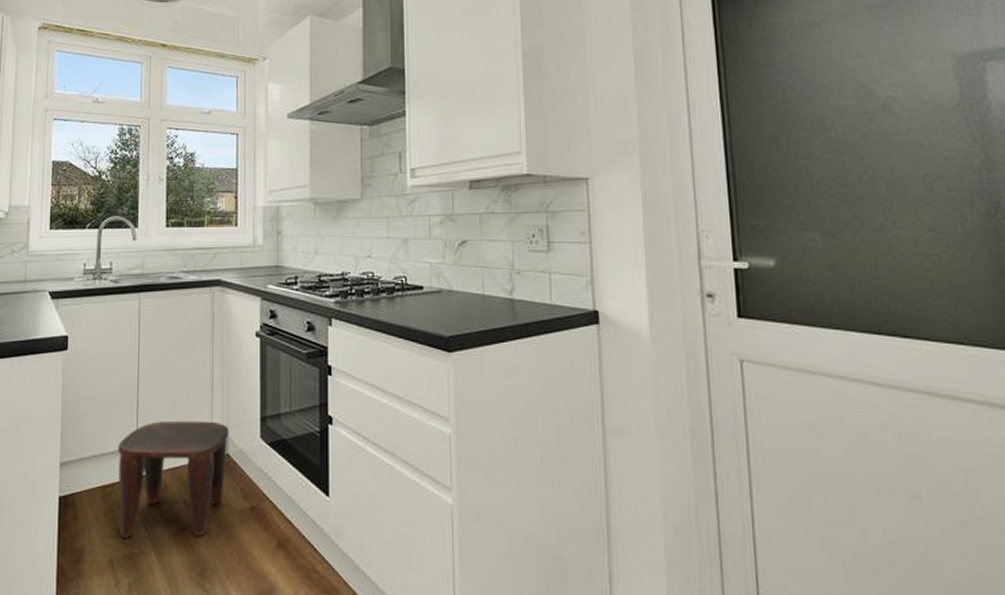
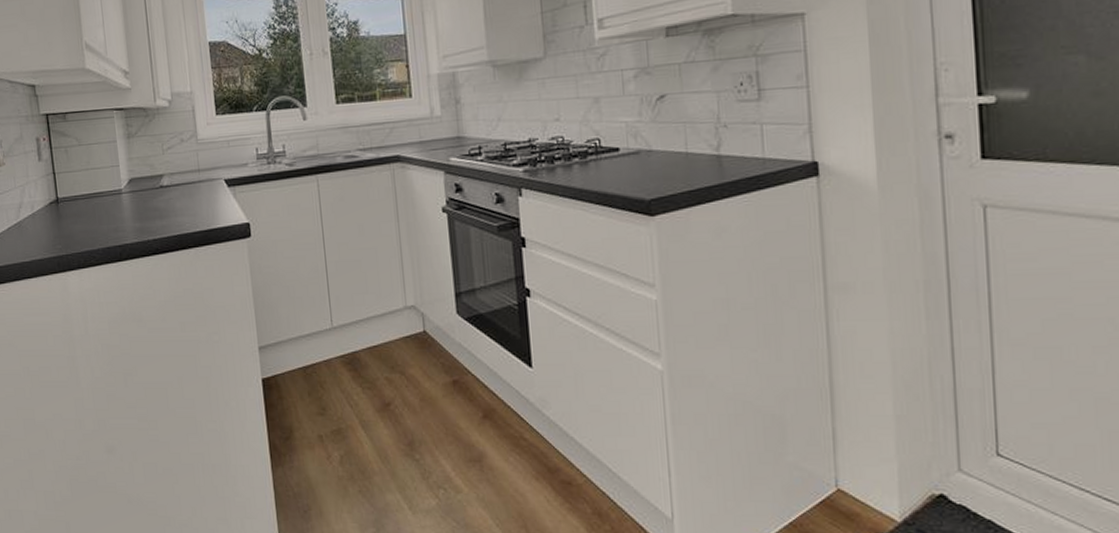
stool: present [118,420,230,538] -> none [314,299,425,415]

